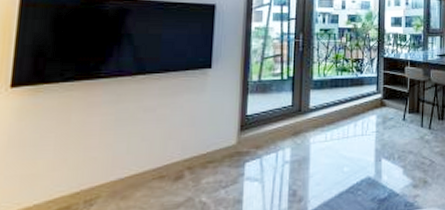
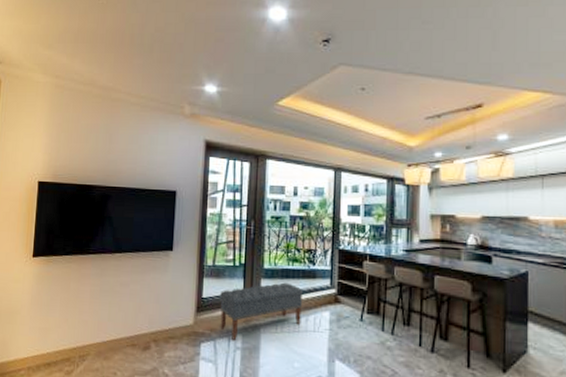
bench: none [267,92,352,155] -> present [220,282,304,340]

